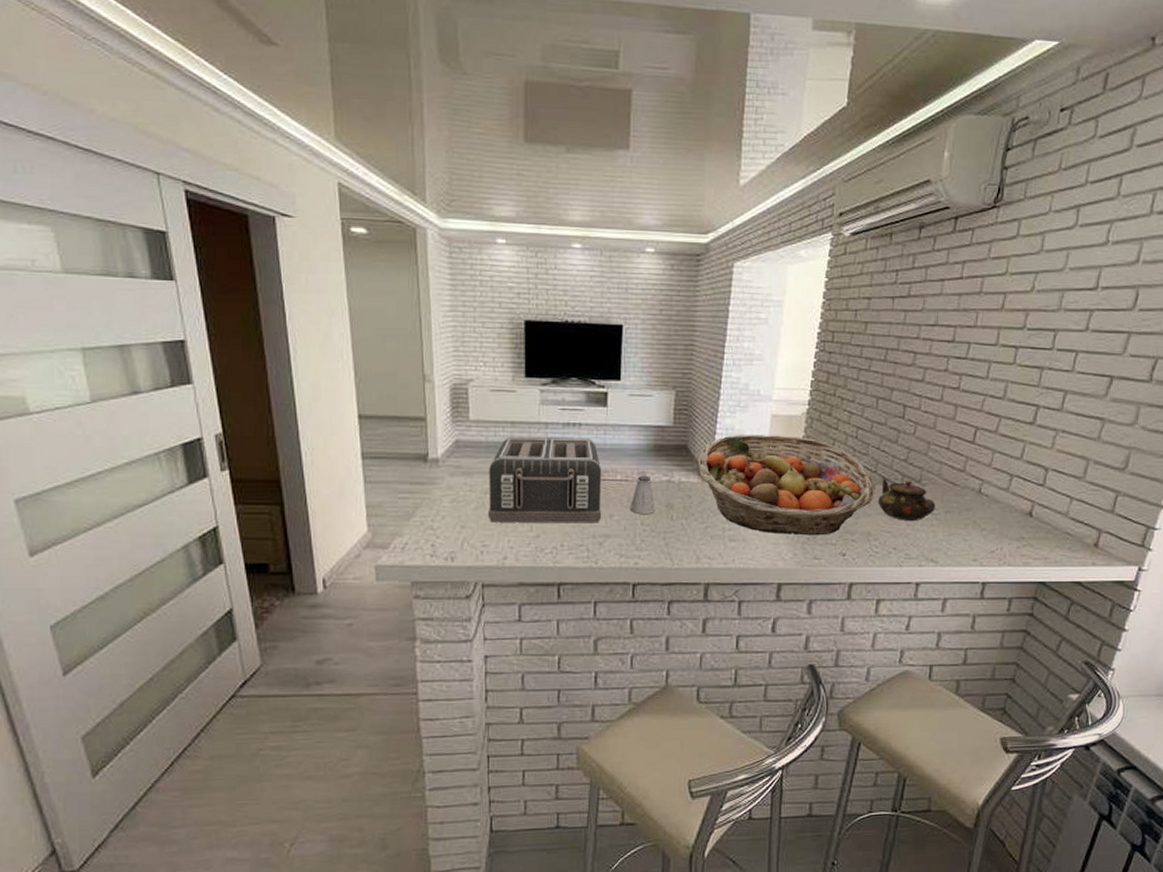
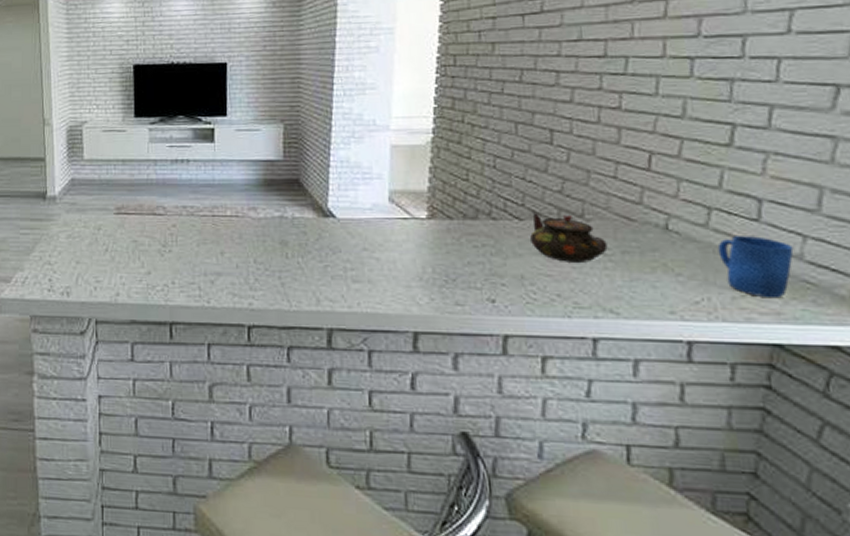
toaster: present [489,436,602,523] -> none [101,173,213,261]
saltshaker: present [630,475,655,514] -> none [241,211,269,251]
fruit basket: present [698,435,876,536] -> none [312,166,526,278]
mug: none [1013,498,1063,547] -> present [717,236,794,299]

